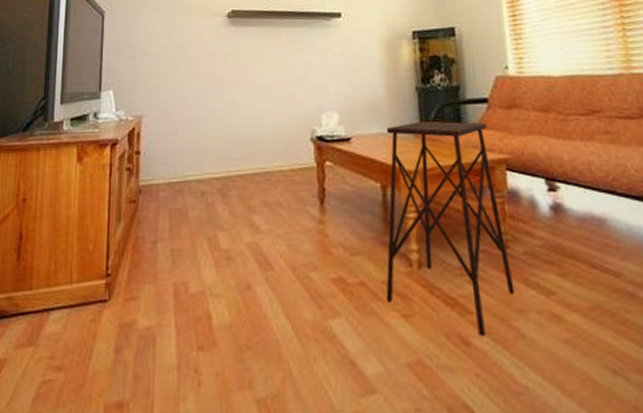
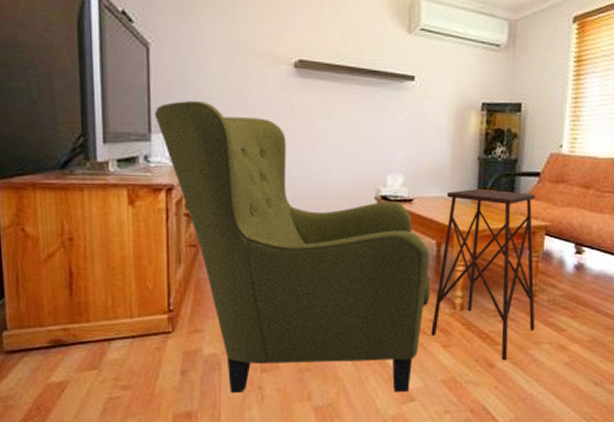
armchair: none [105,57,381,381] -> present [154,100,431,393]

